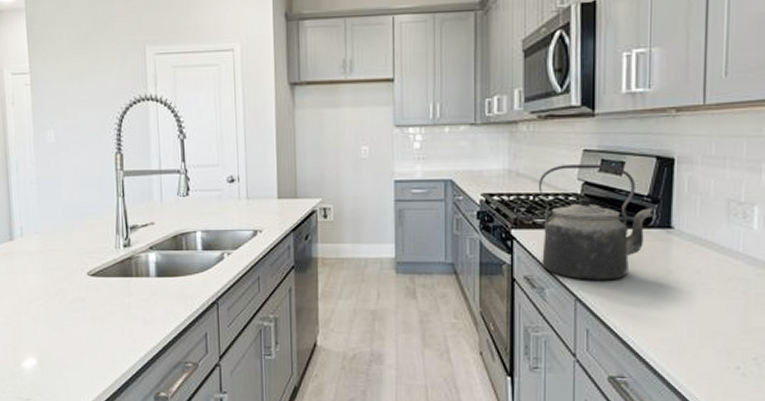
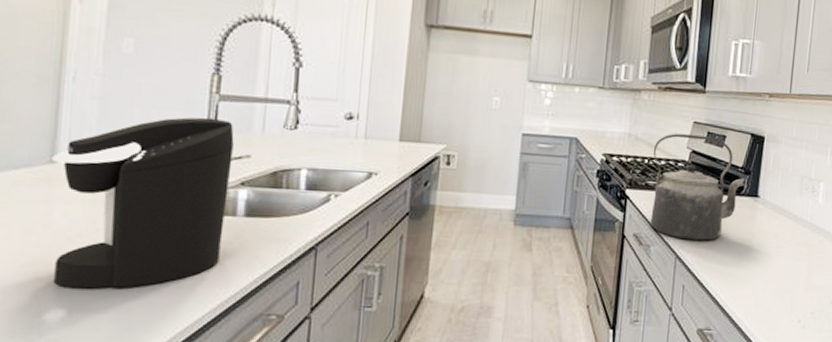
coffee maker: none [11,192,141,342] -> present [52,117,234,289]

